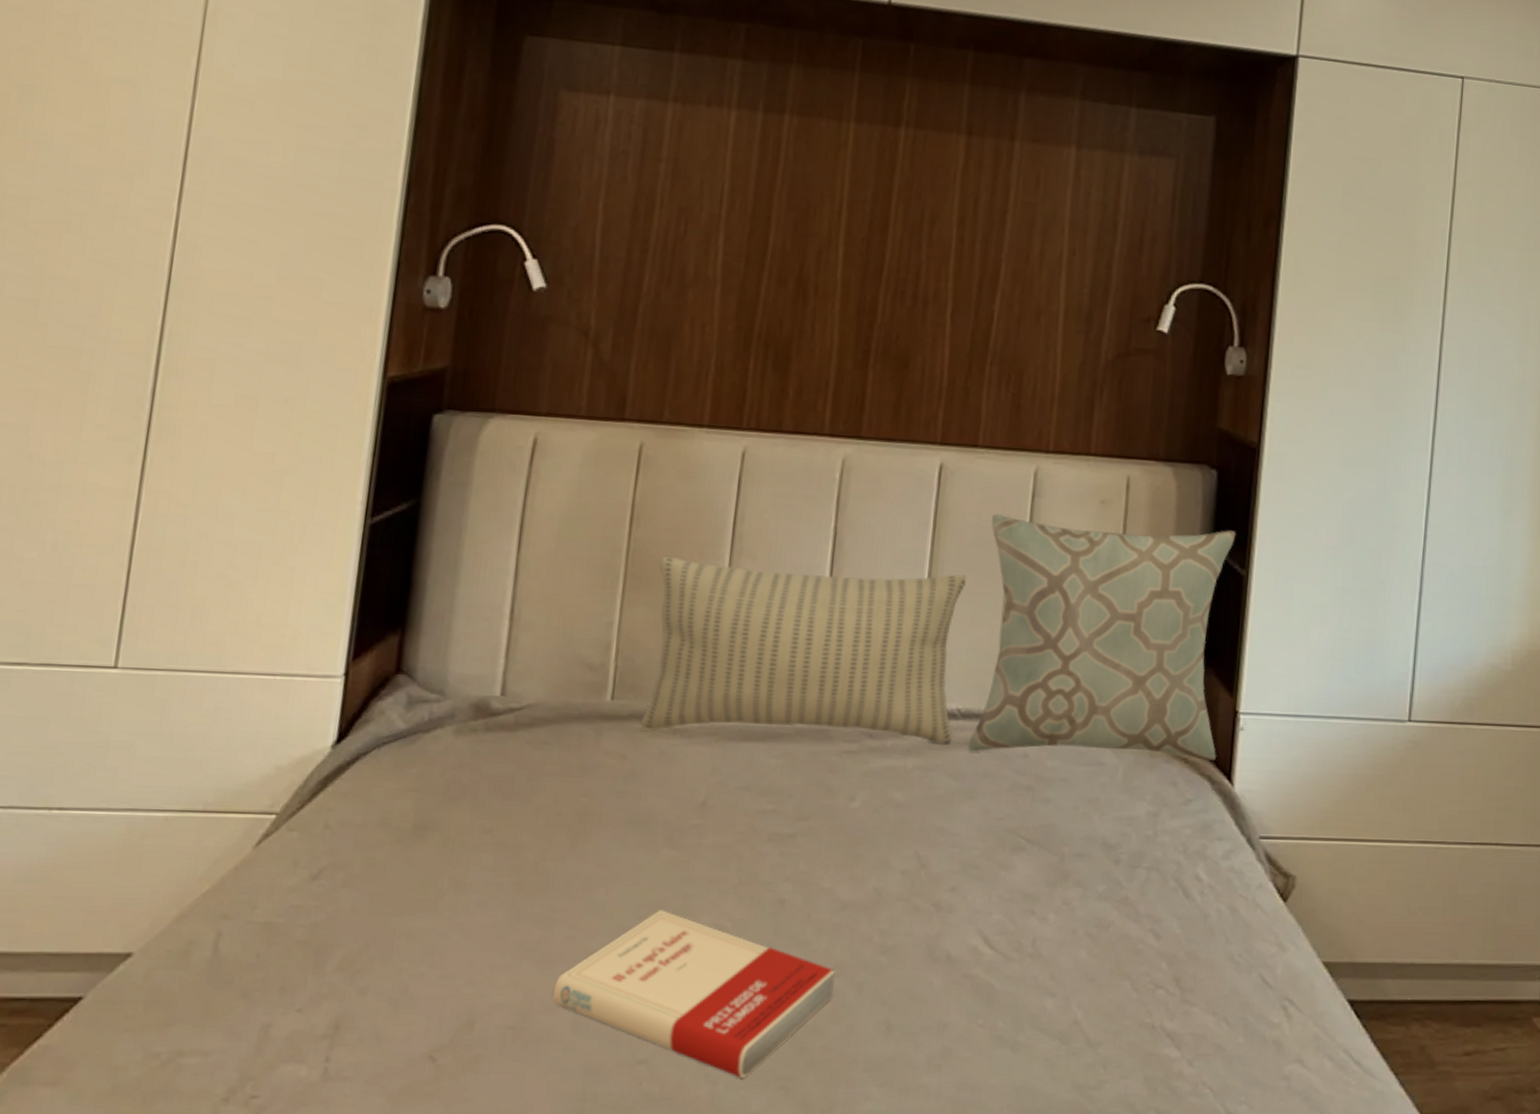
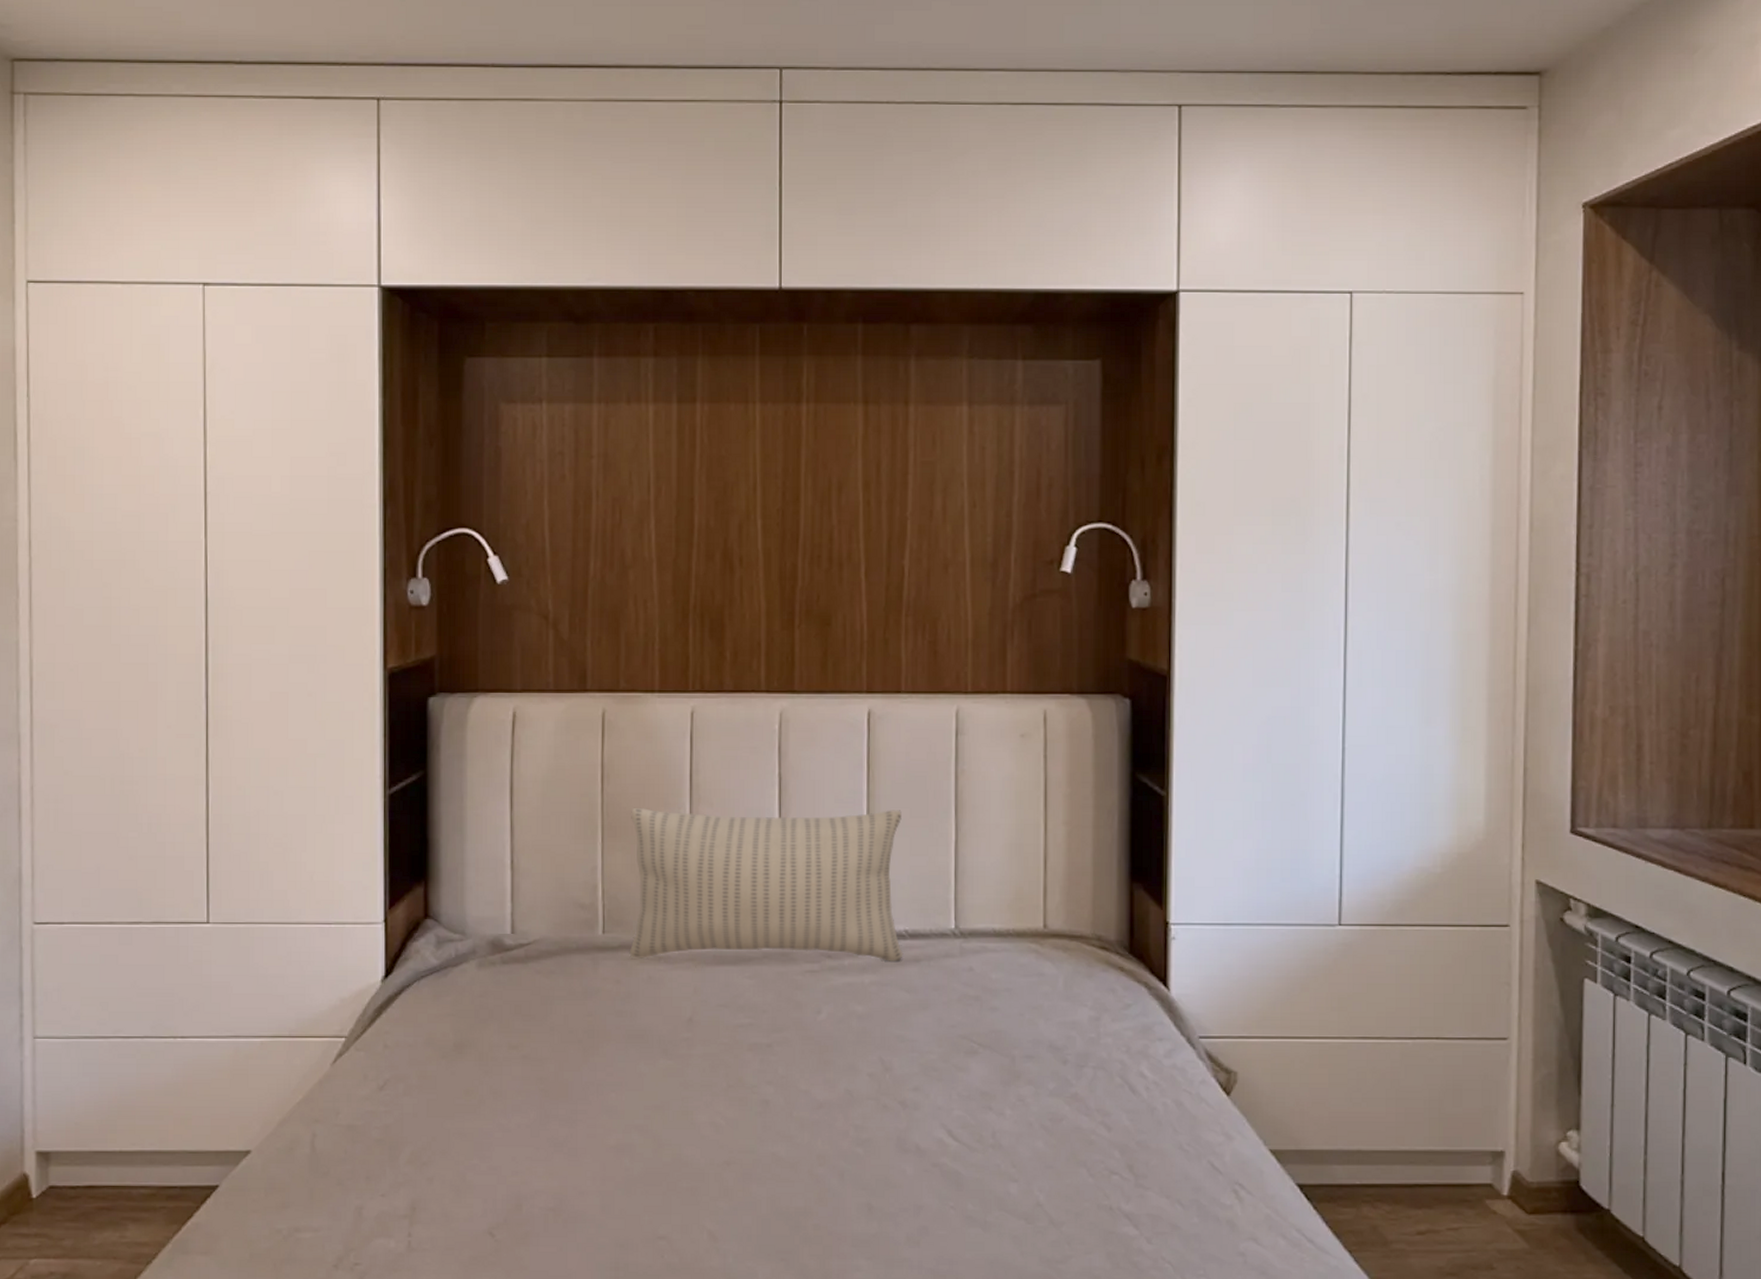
book: present [553,910,835,1078] -> none [583,1110,818,1251]
pillow: present [968,514,1236,762] -> none [918,753,1153,969]

